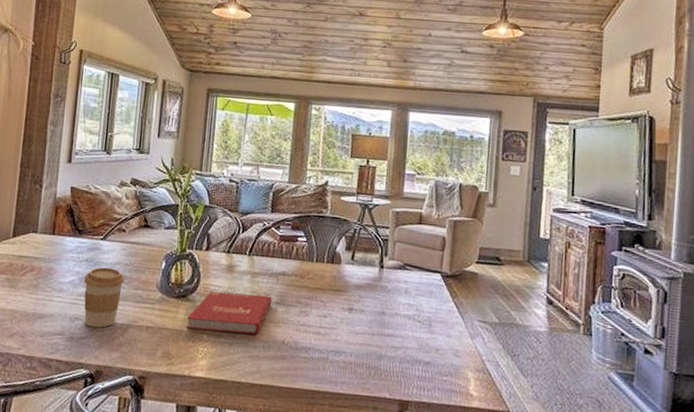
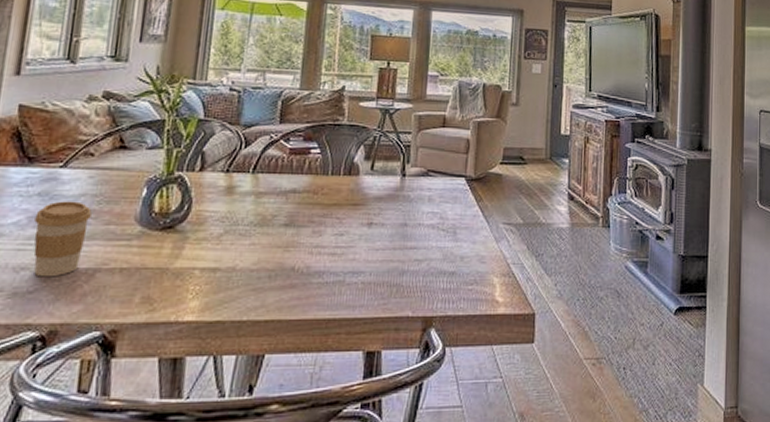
book: present [187,291,272,335] -> none [173,217,280,265]

